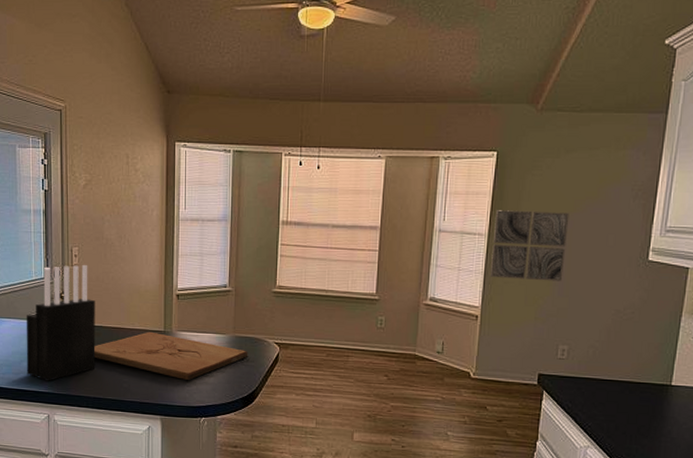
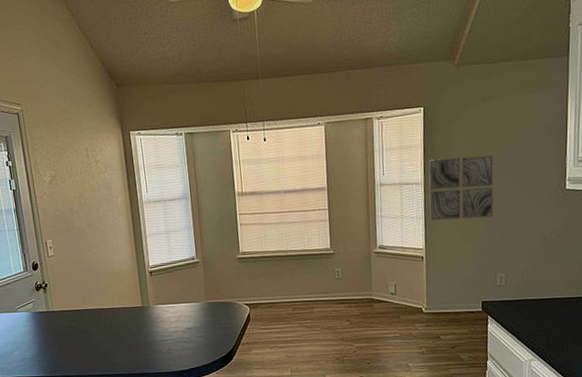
knife block: present [26,264,95,381] -> none [11,254,83,366]
cutting board: present [94,331,248,381] -> none [79,308,222,349]

